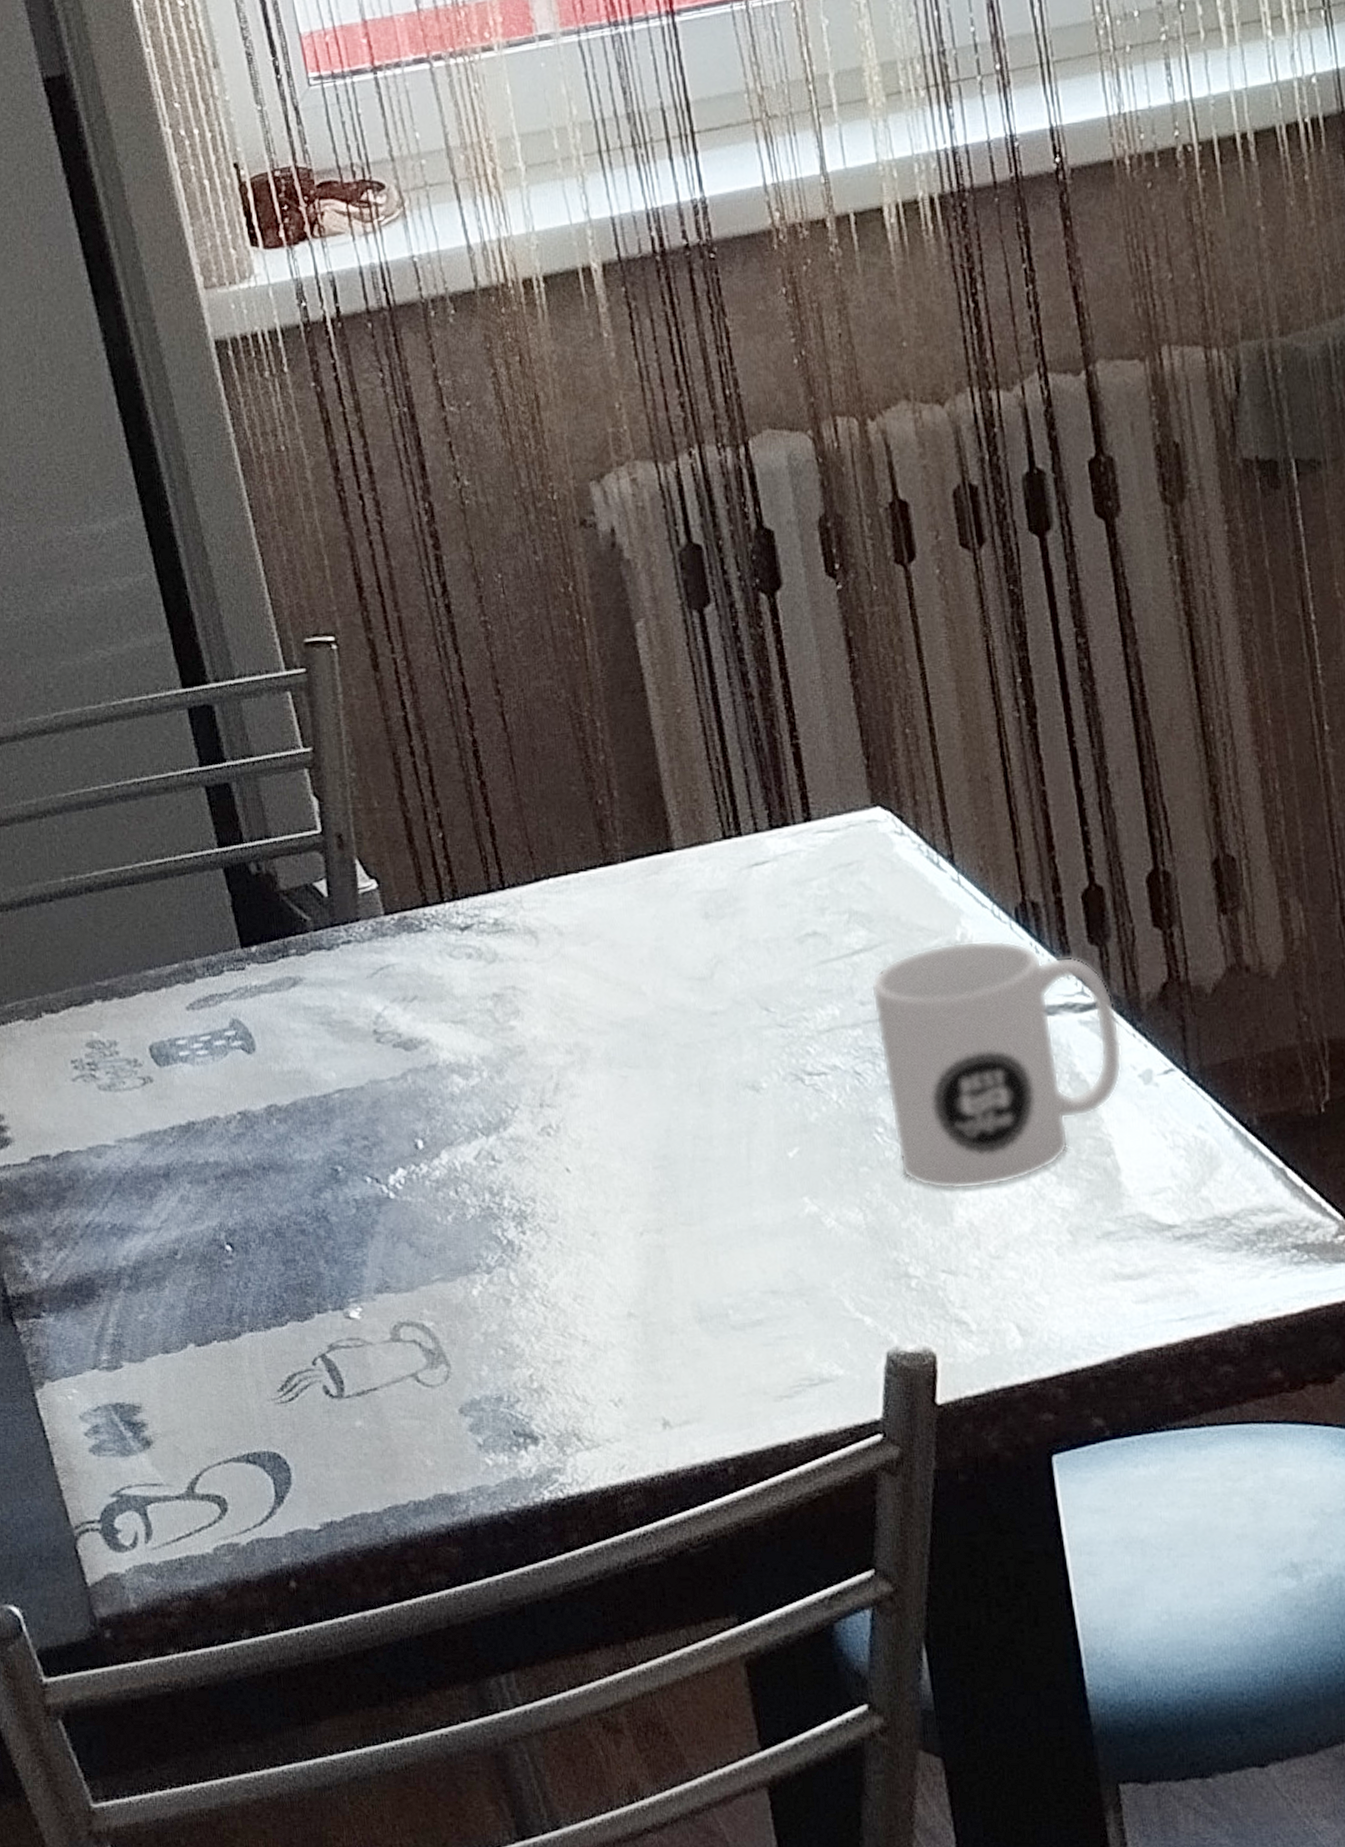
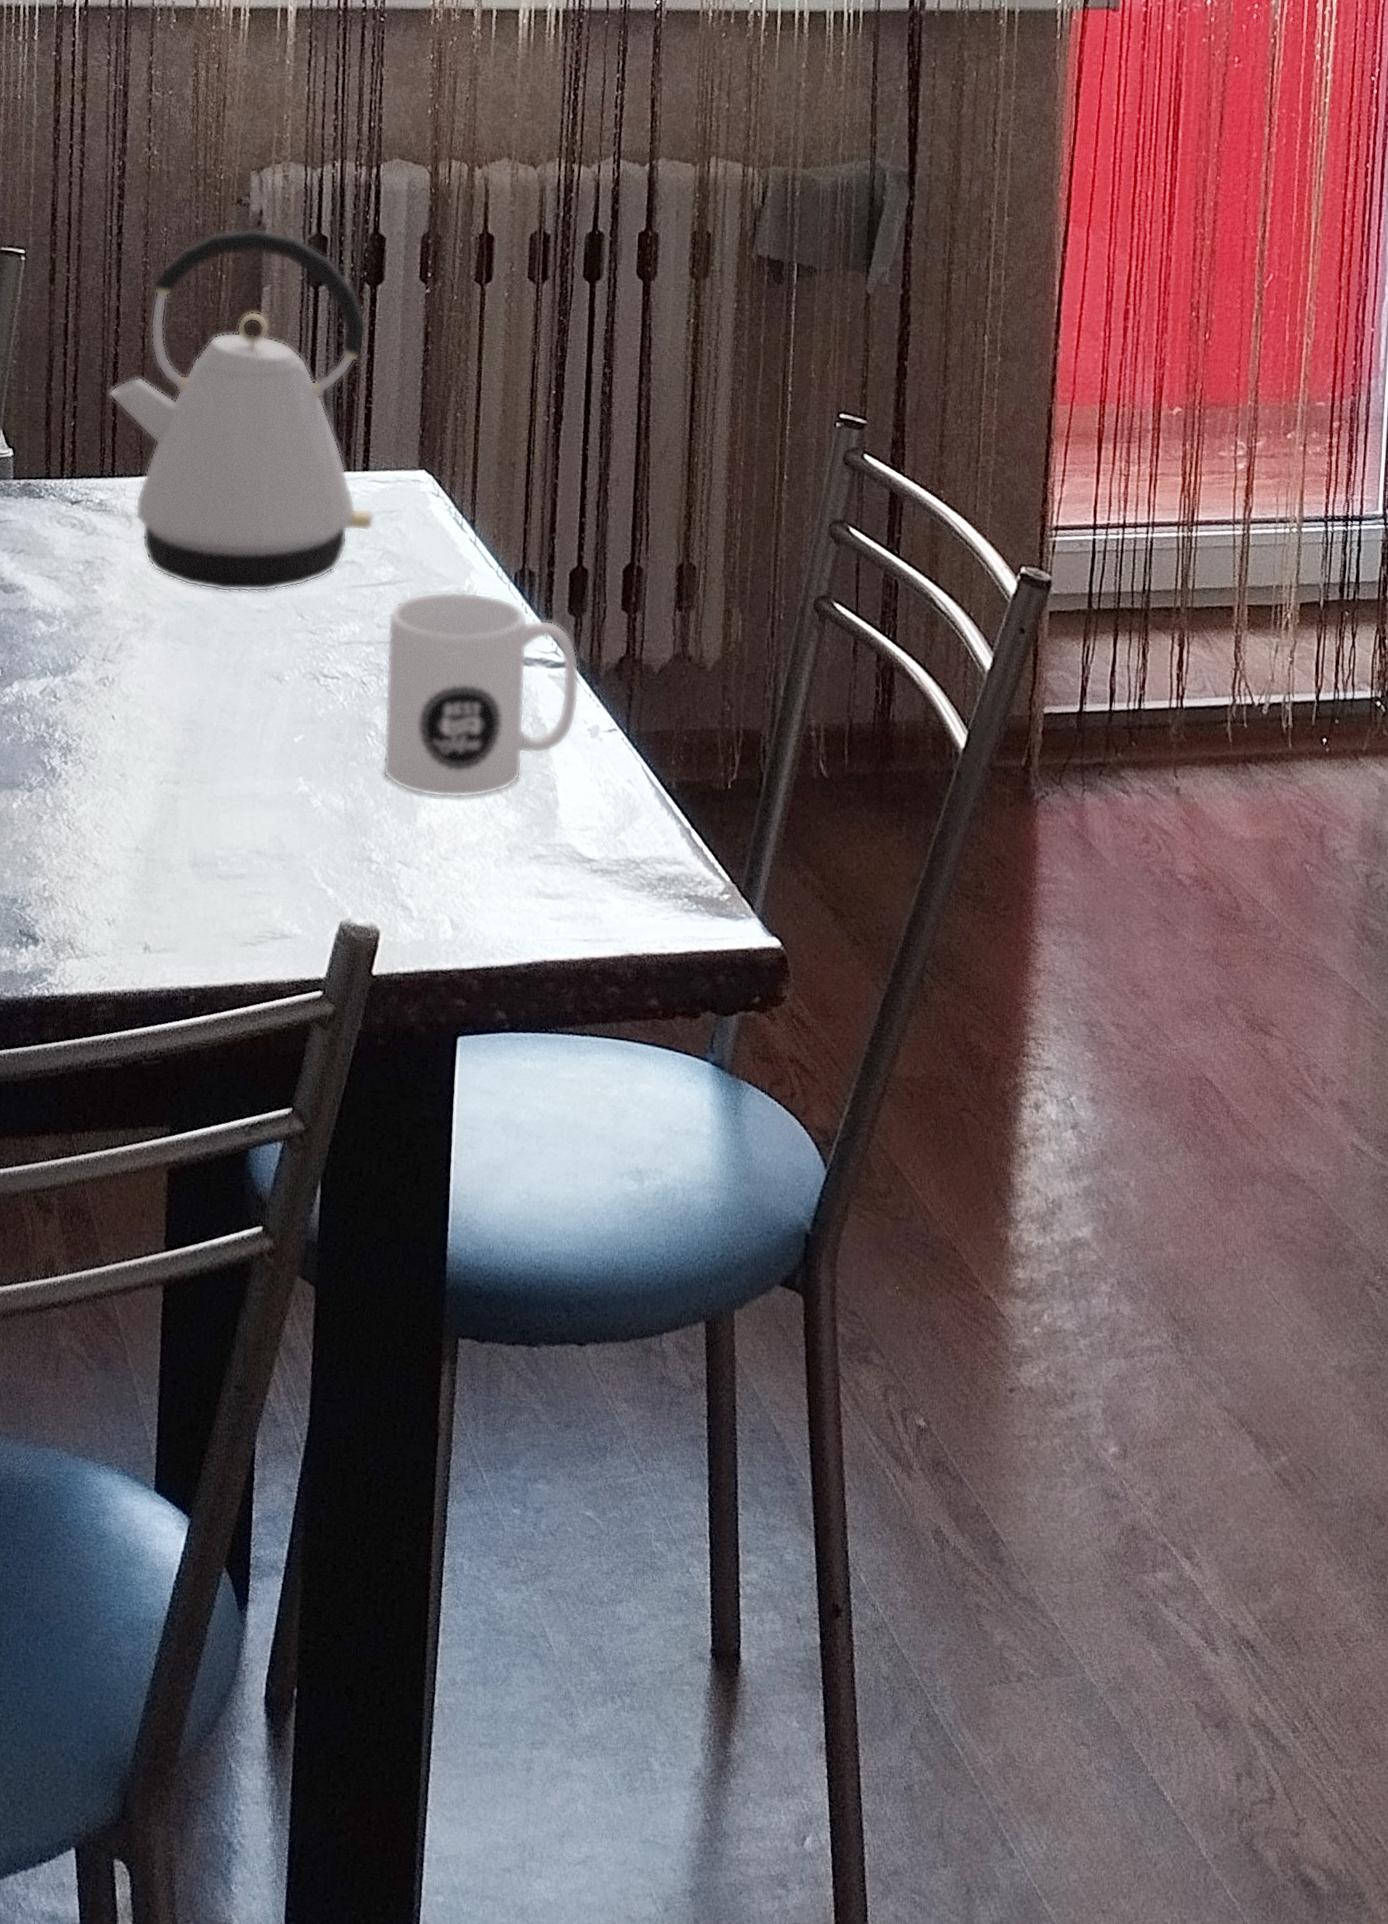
kettle: none [476,551,832,1000] -> present [109,227,376,593]

